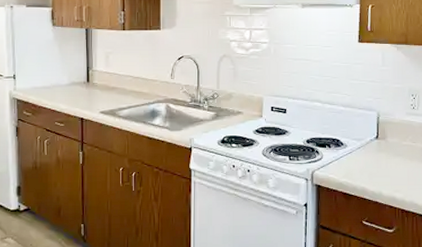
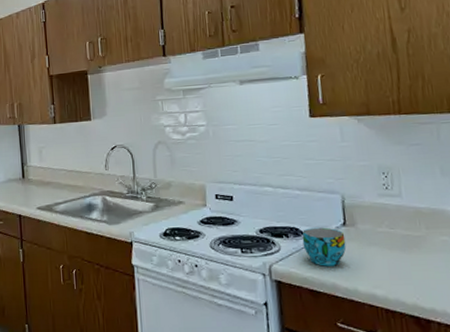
cup: none [342,139,377,173] -> present [302,227,347,266]

